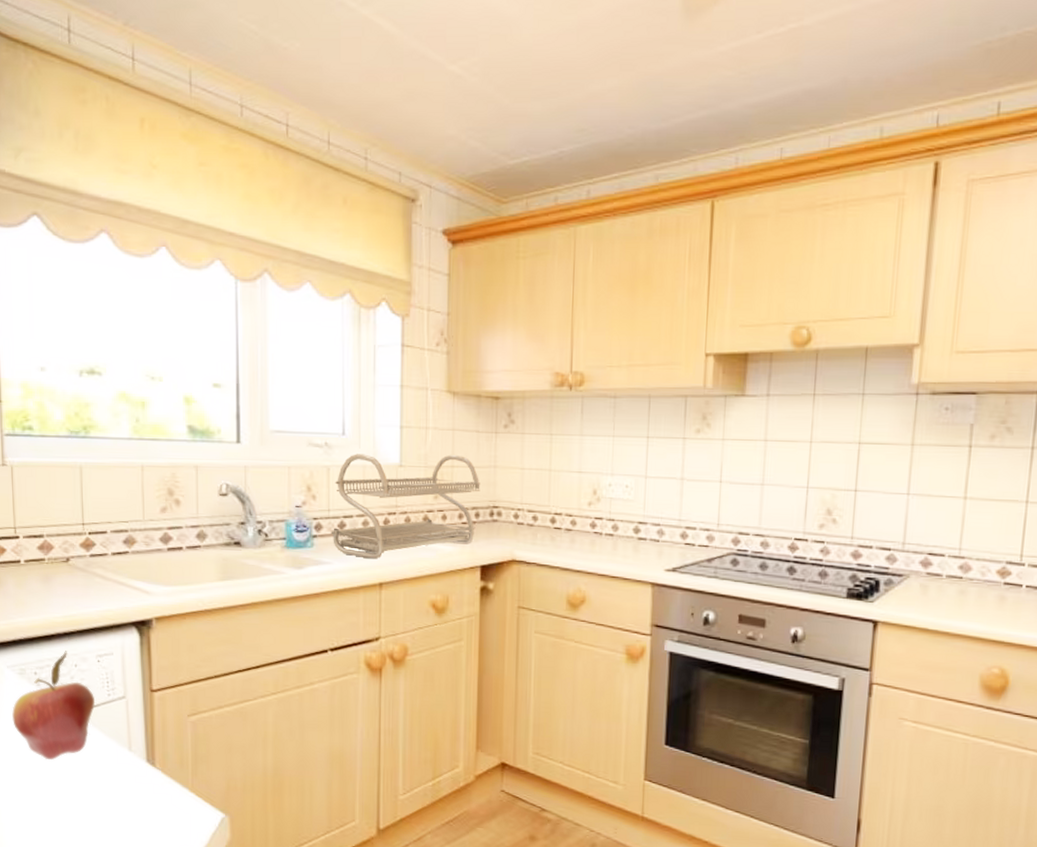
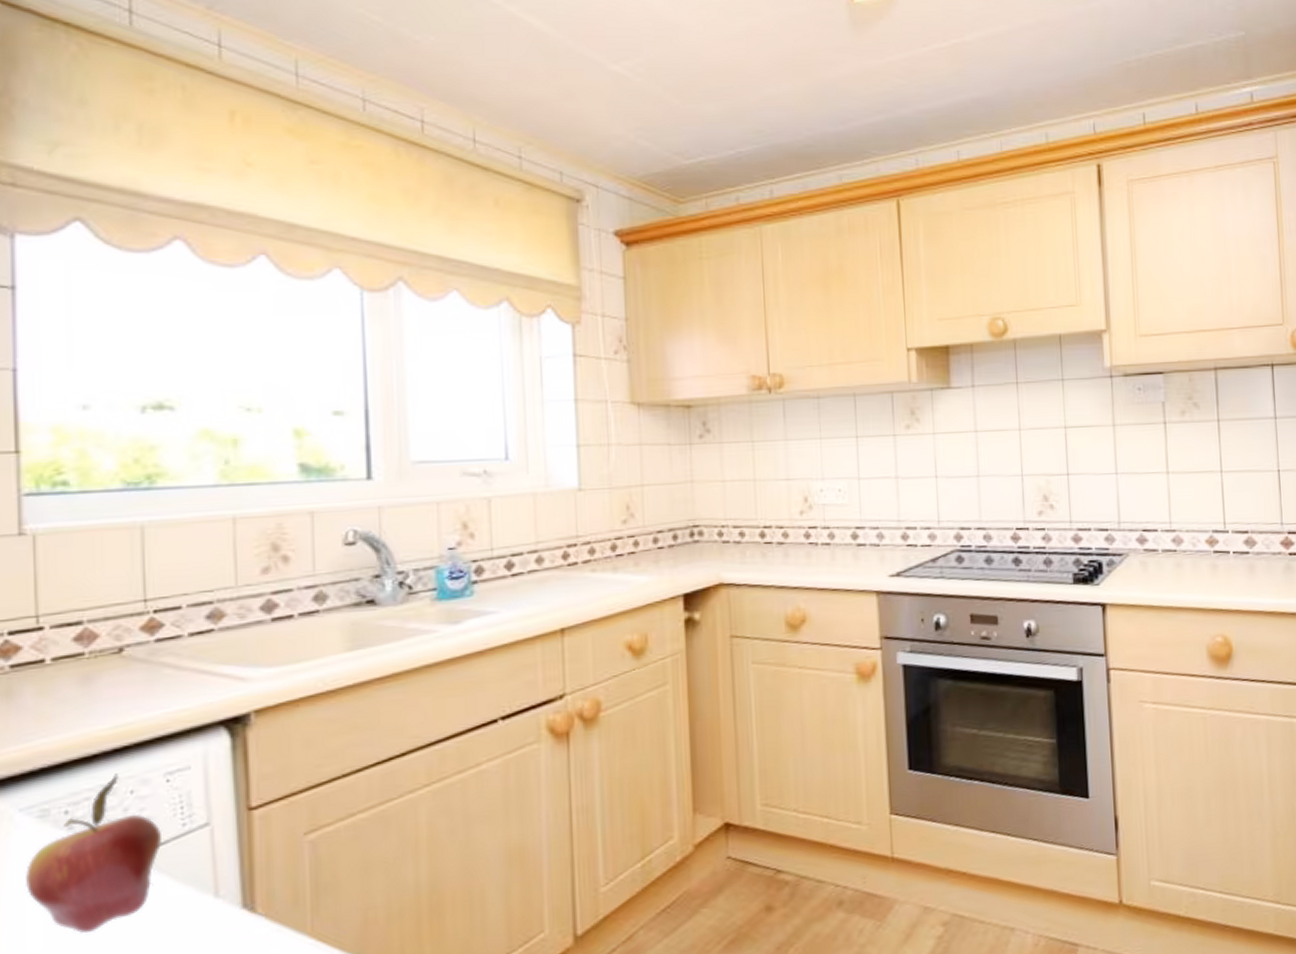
dish rack: present [330,454,480,559] -> none [495,471,677,602]

